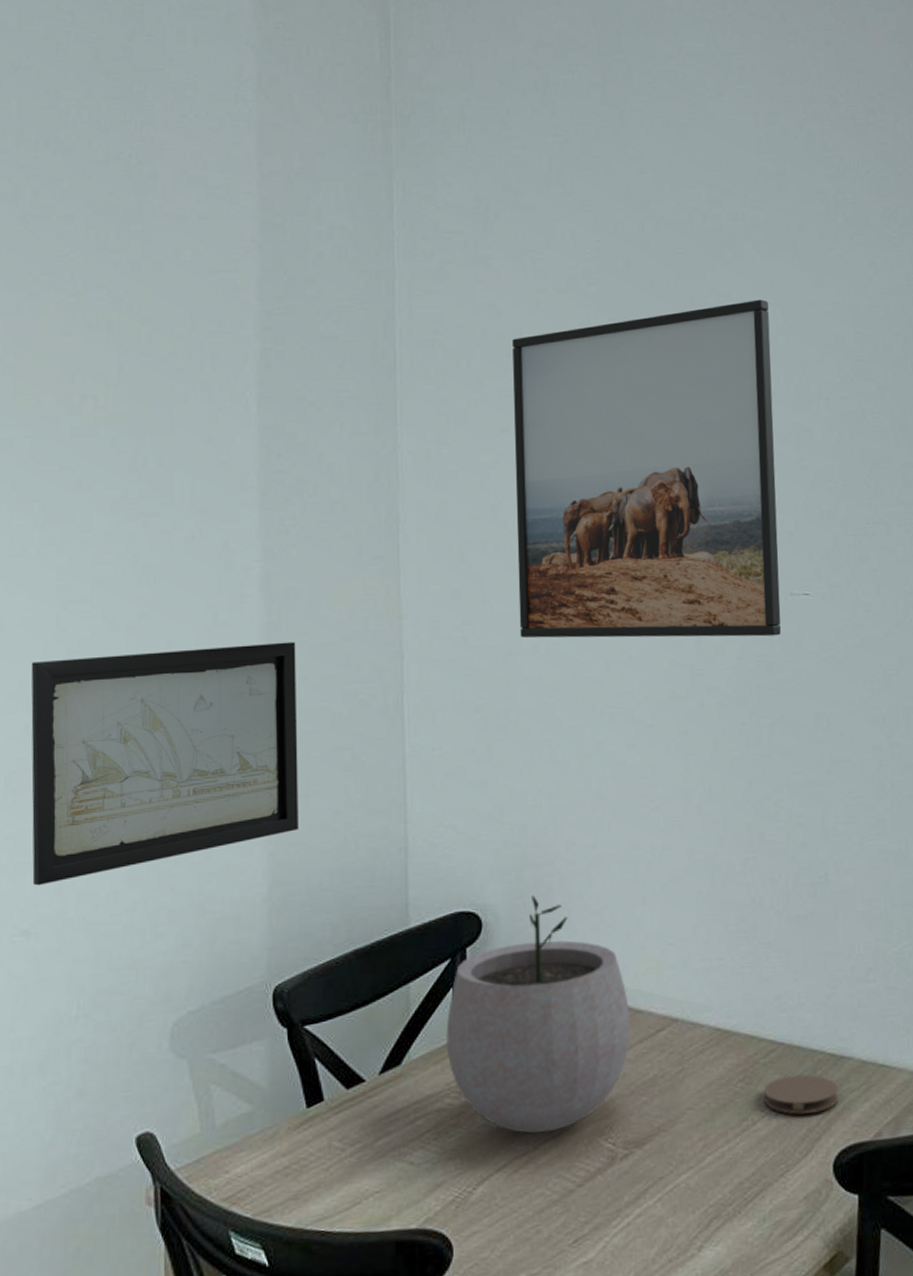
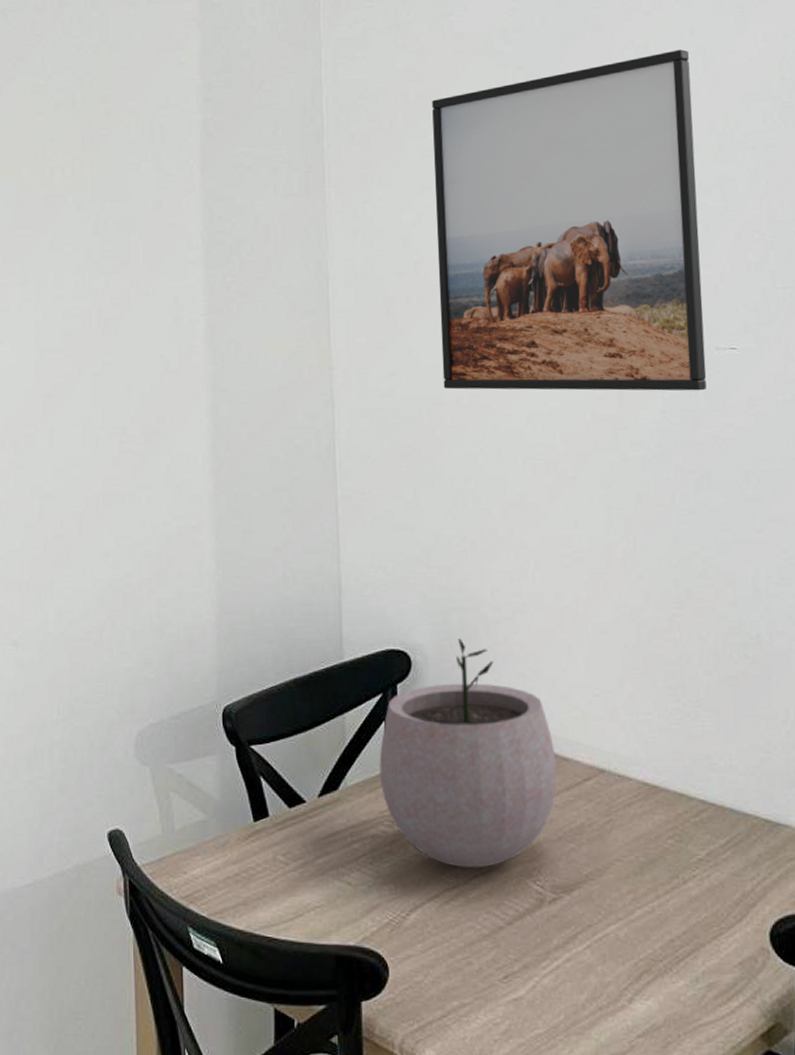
wall art: present [31,641,300,886] -> none [15,389,244,602]
coaster: present [763,1074,839,1114] -> none [694,838,775,878]

